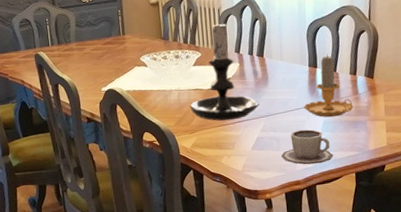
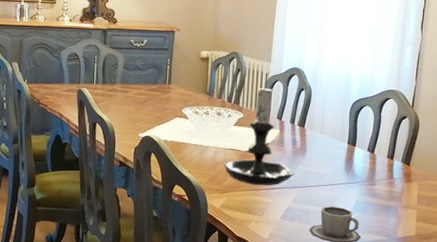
candle: present [304,53,353,118] -> none [338,133,387,198]

